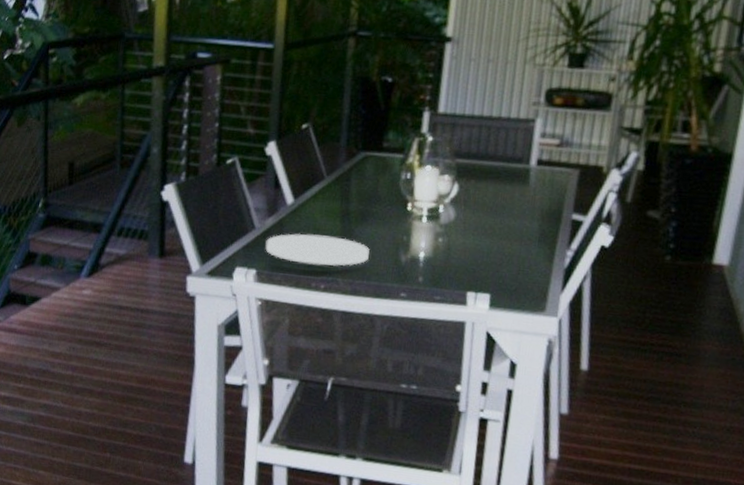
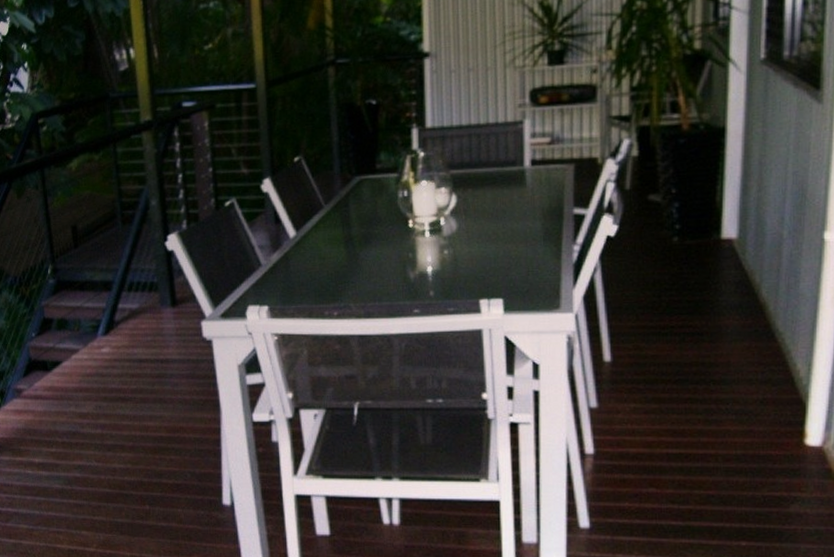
plate: present [265,233,370,266] -> none [274,263,377,294]

